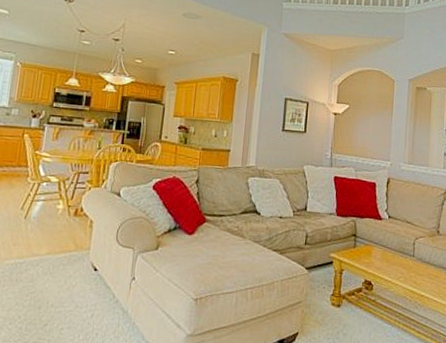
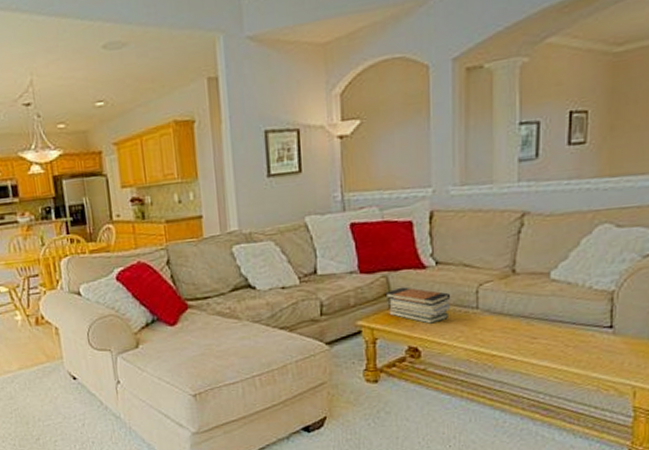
book stack: none [352,231,397,264] -> present [385,287,451,324]

